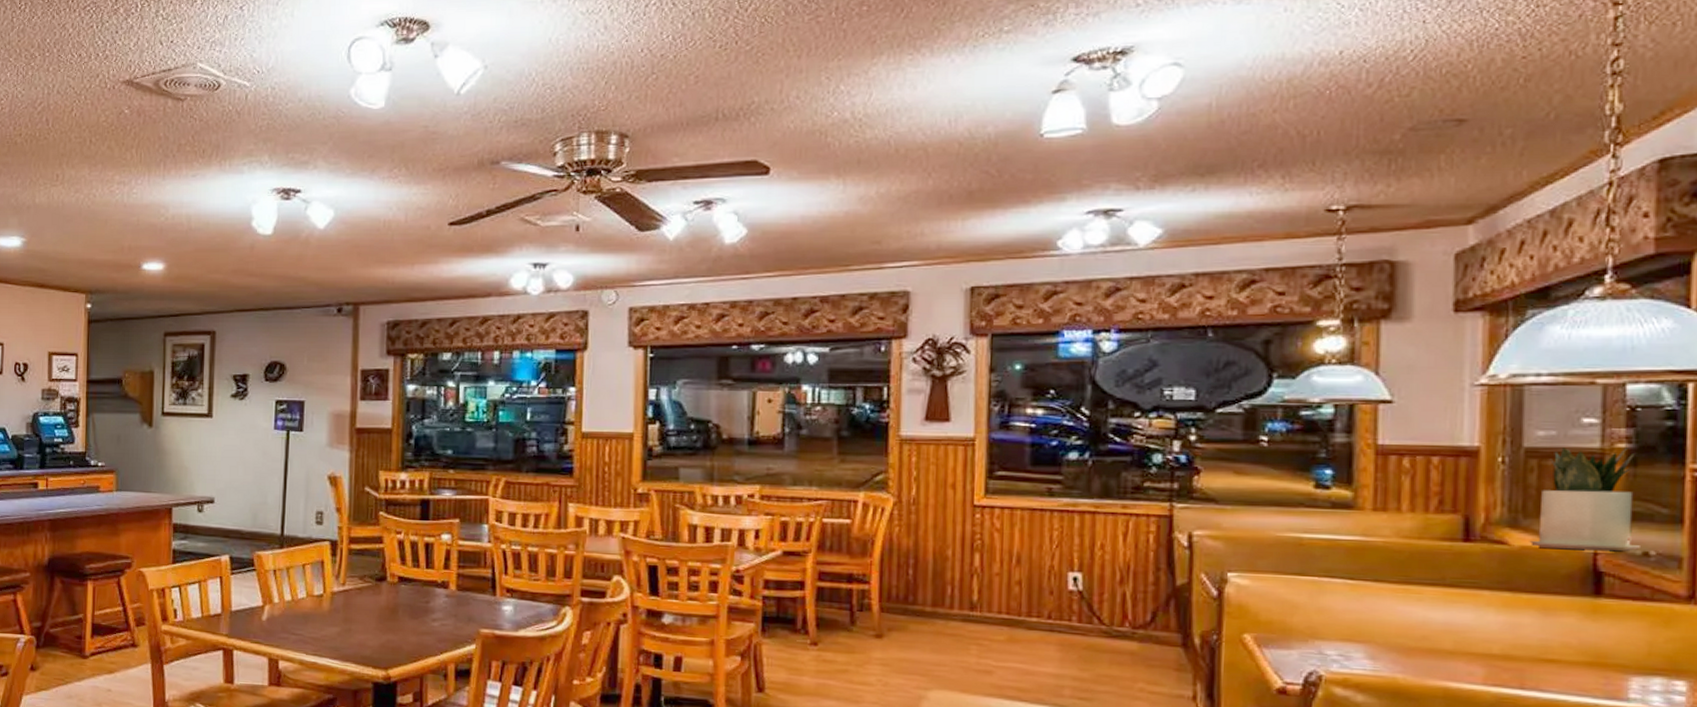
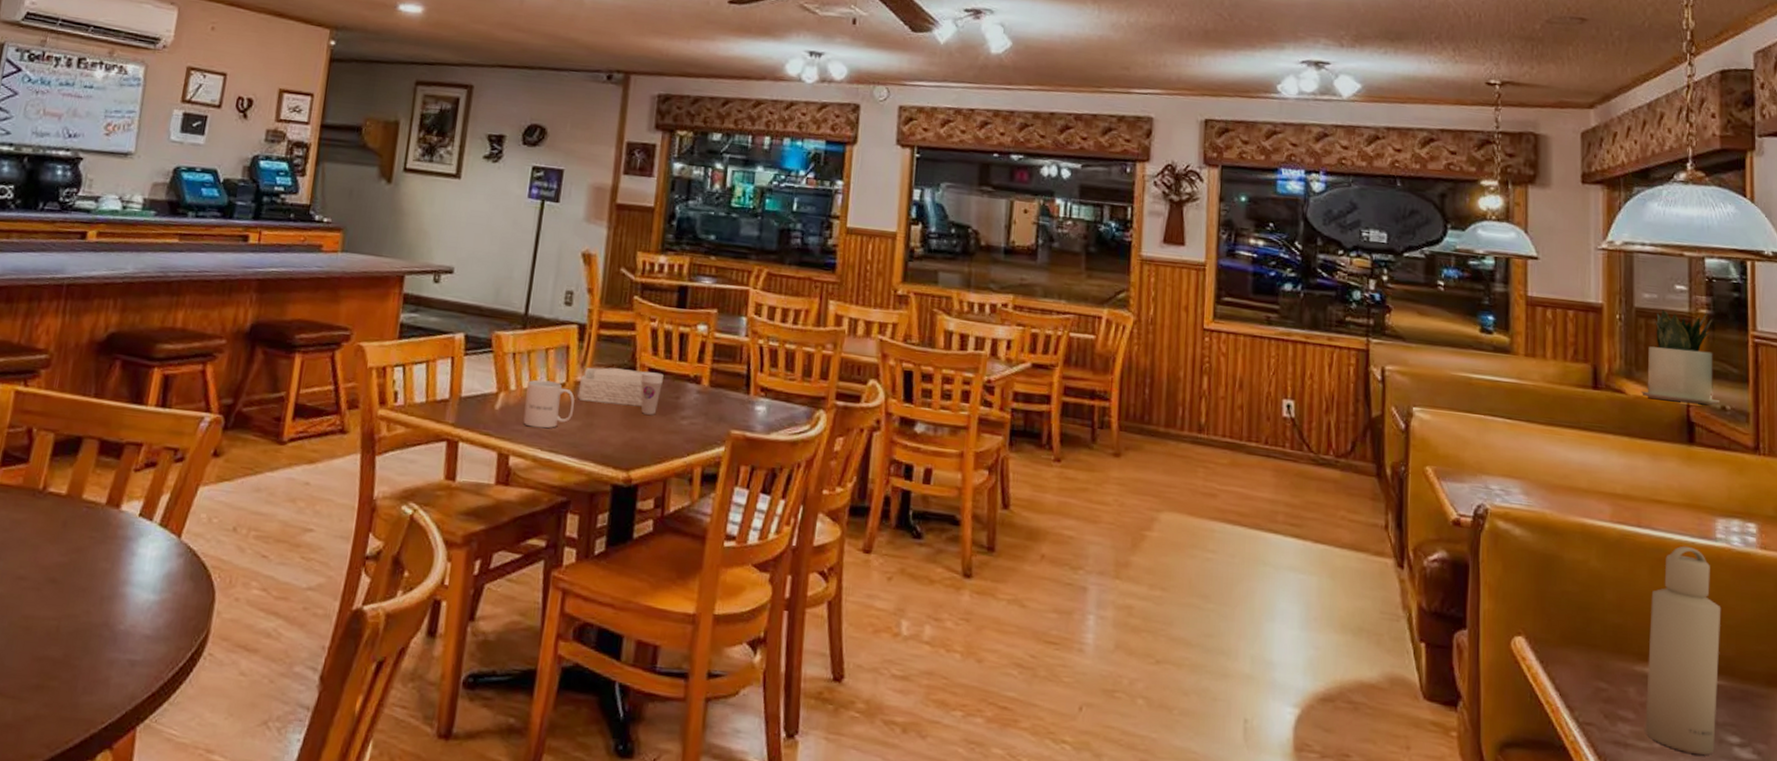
mug: none [288,592,333,635] -> present [523,379,575,429]
napkin holder: none [335,578,396,612] -> present [577,367,644,407]
cup: none [392,580,413,619] -> present [640,371,664,415]

